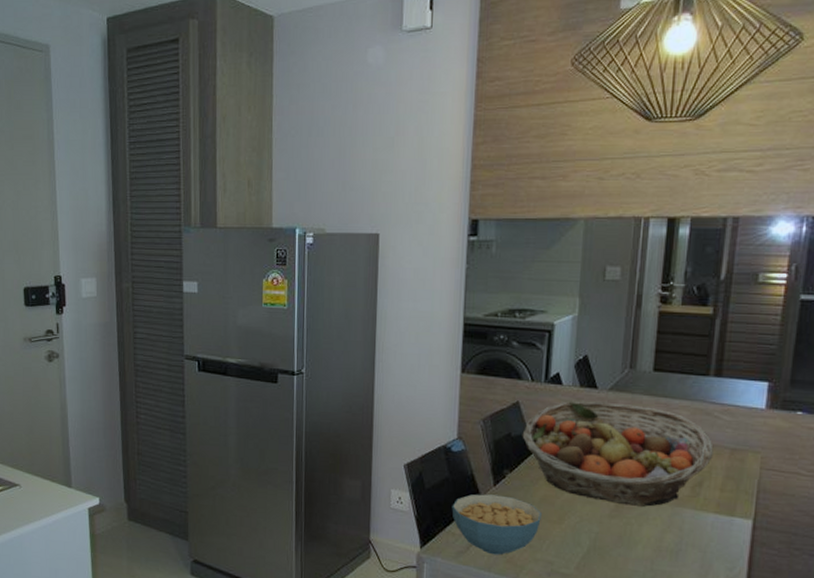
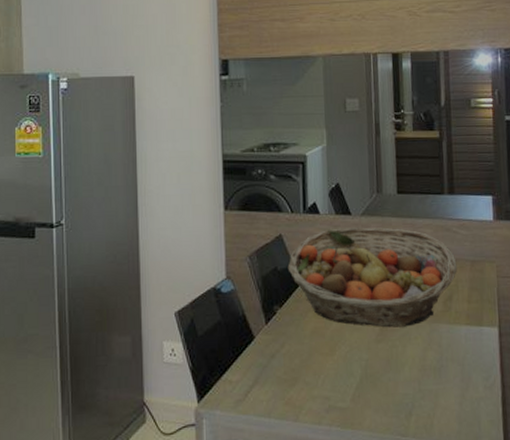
cereal bowl: present [452,494,542,555] -> none [226,333,314,399]

